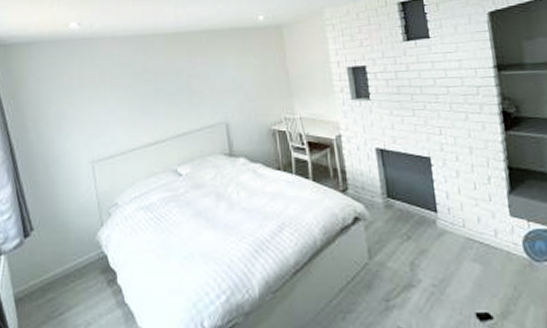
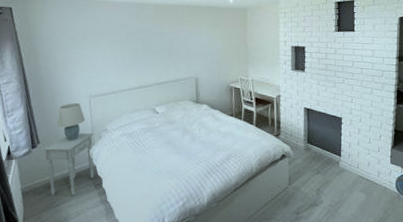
nightstand: none [38,209,106,301] -> present [43,132,95,196]
table lamp: none [53,172,90,224] -> present [56,103,86,142]

